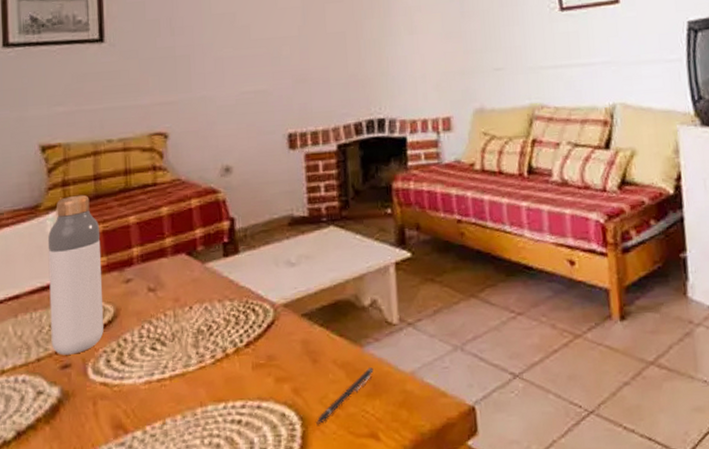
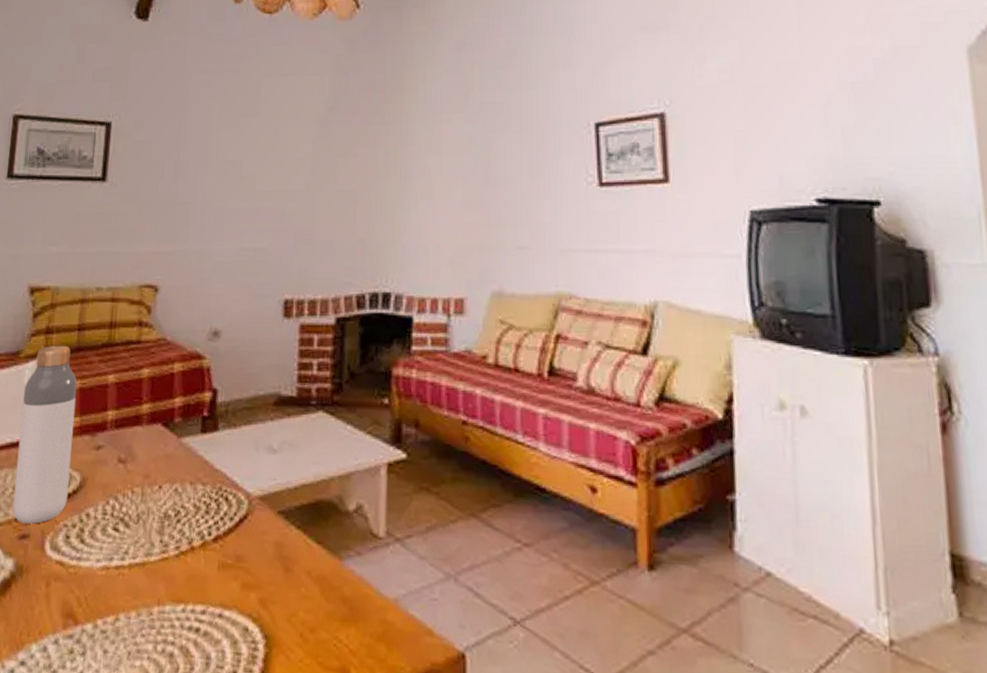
pen: present [316,367,374,424] -> none [282,586,352,647]

